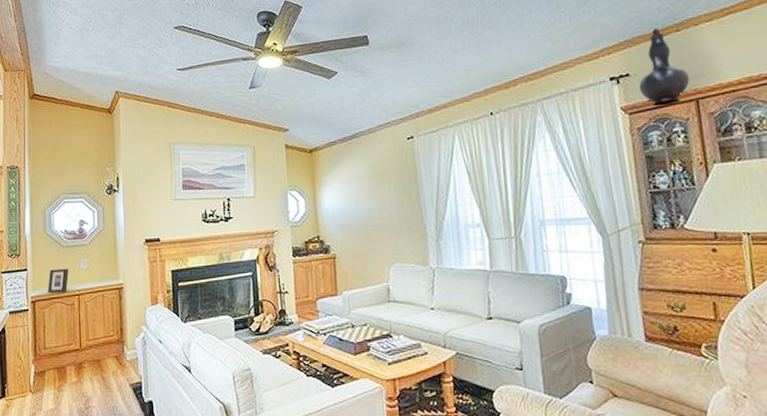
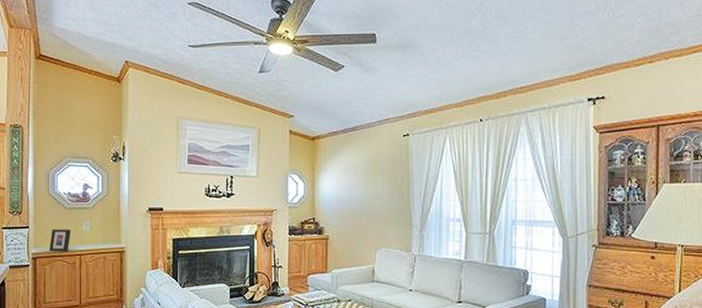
decorative vase: present [639,27,690,107] -> none [612,57,655,129]

